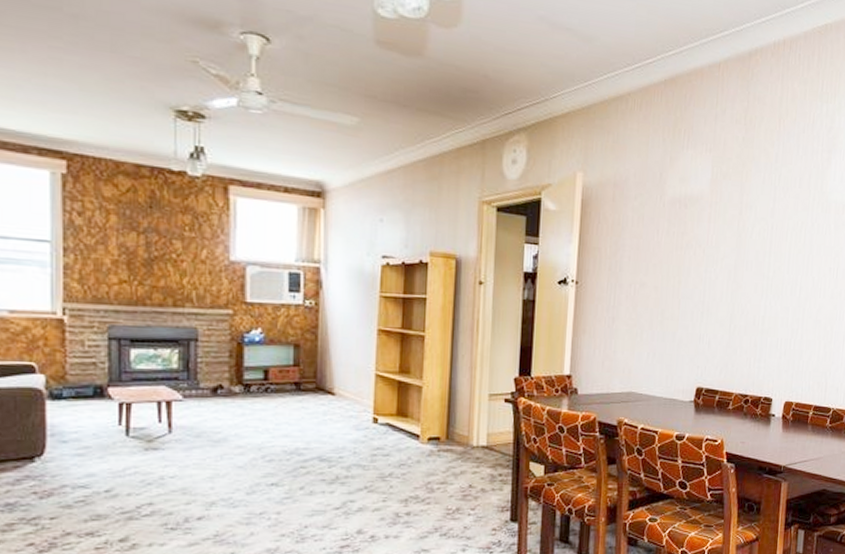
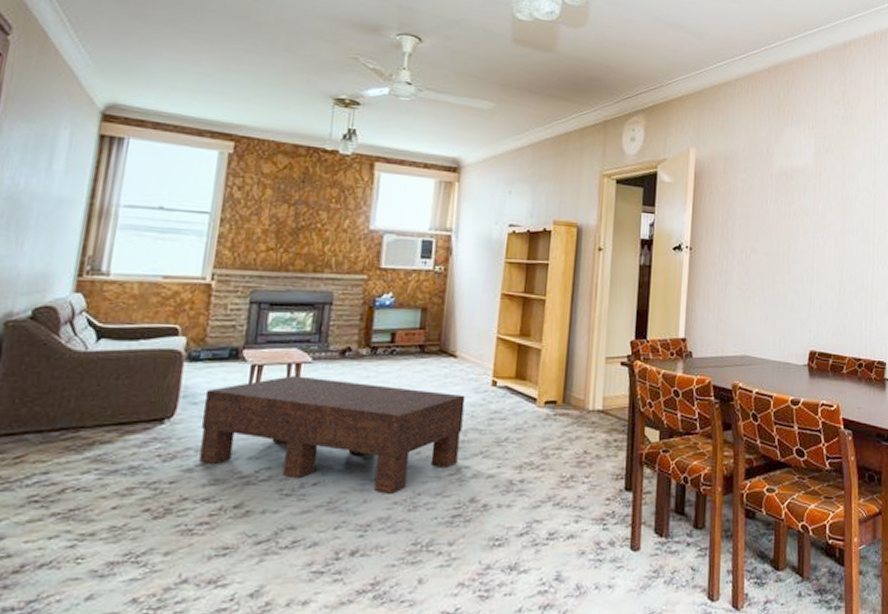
coffee table: none [74,414,346,527] -> present [199,376,465,494]

